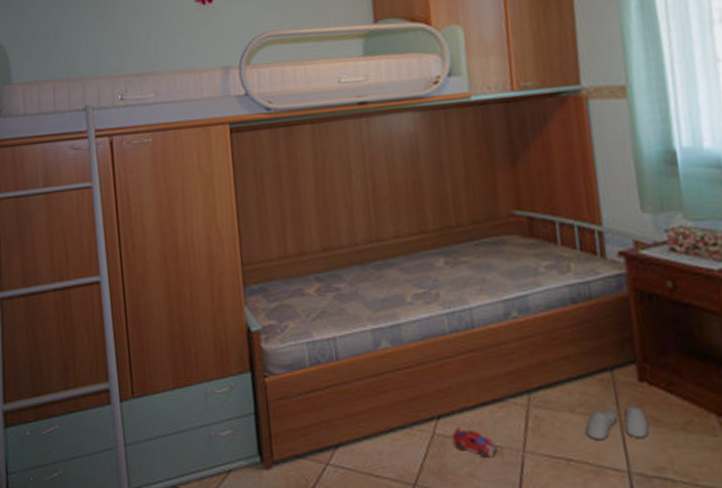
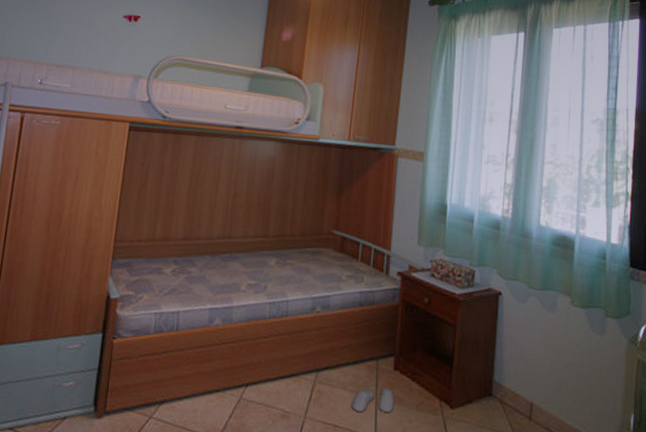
toy car: present [452,428,497,458] -> none [254,394,286,421]

